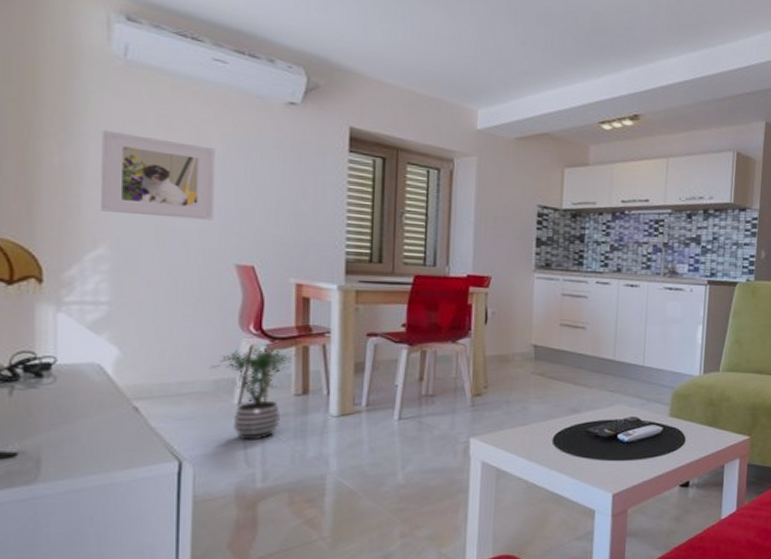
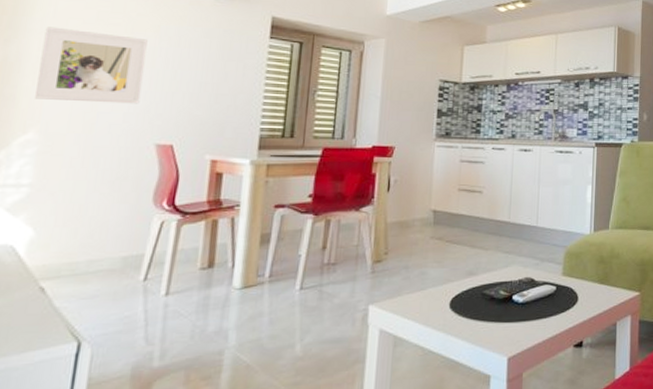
potted plant: present [209,345,296,441] -> none [119,220,205,317]

